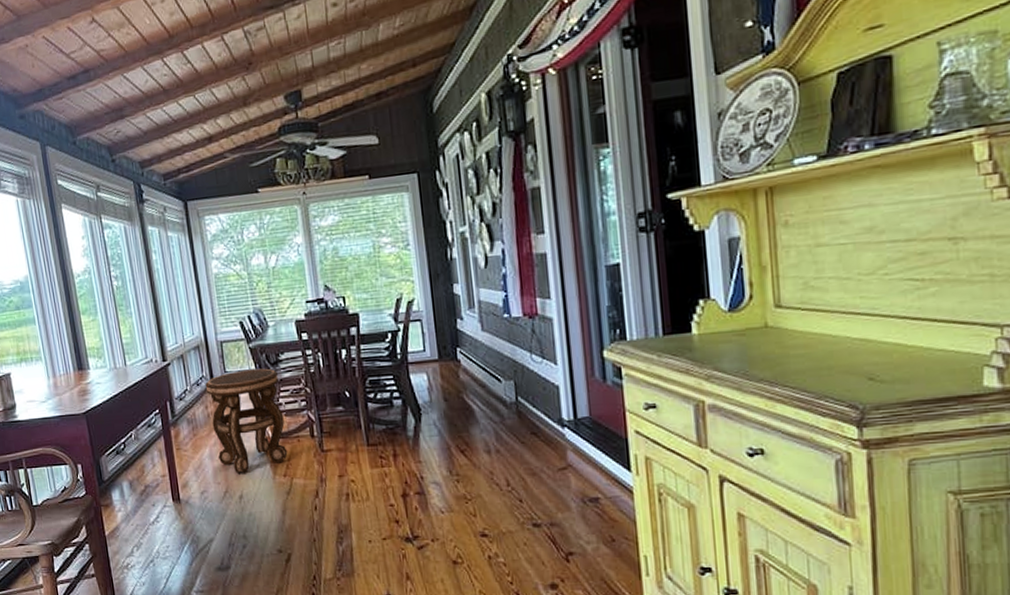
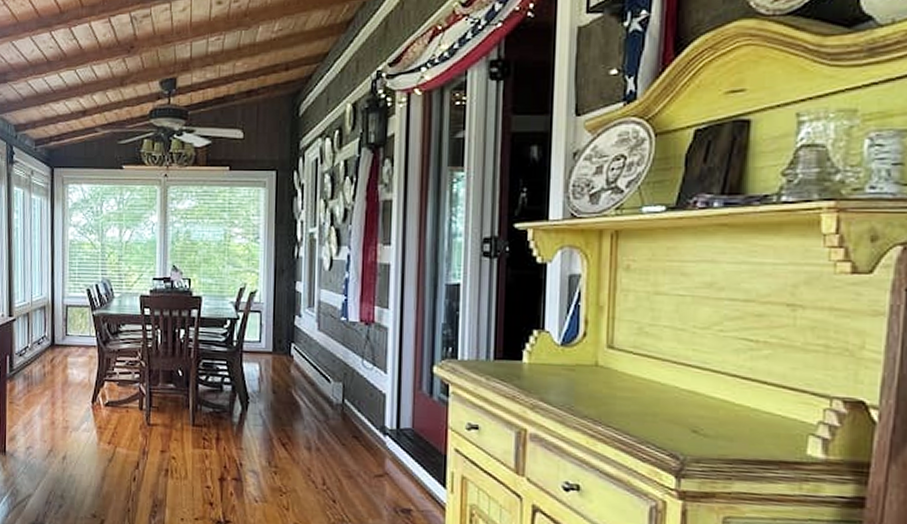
side table: present [205,368,288,473] -> none [45,335,117,435]

